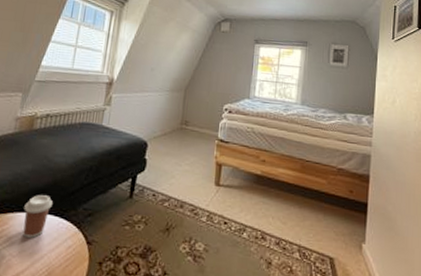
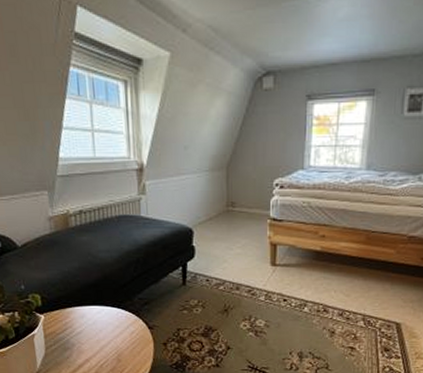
coffee cup: present [22,195,53,238] -> none [80,290,107,327]

